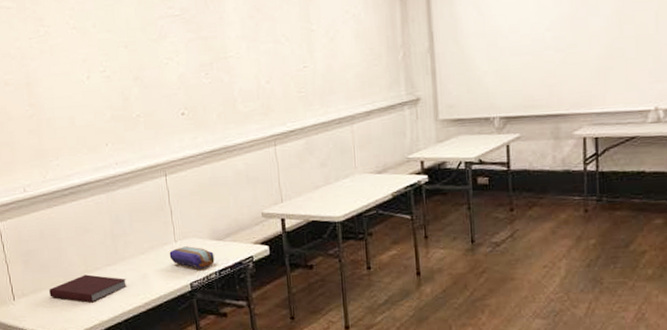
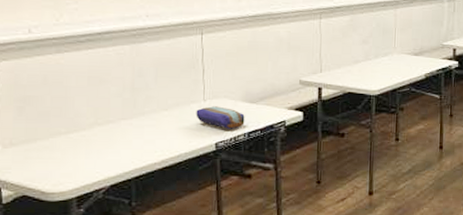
notebook: present [49,274,127,303] -> none [46,127,143,157]

